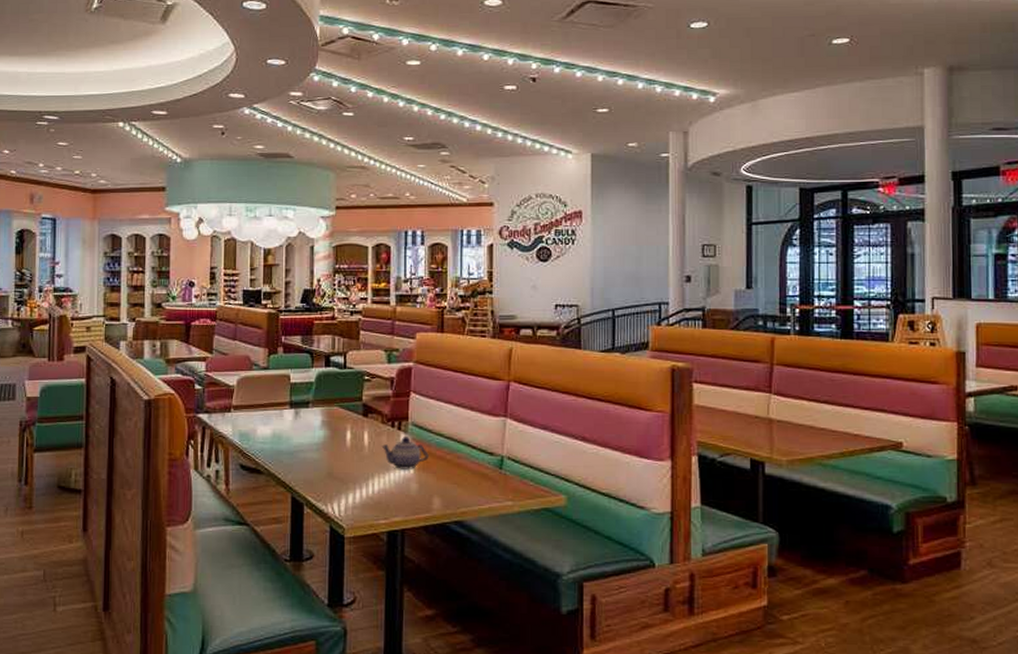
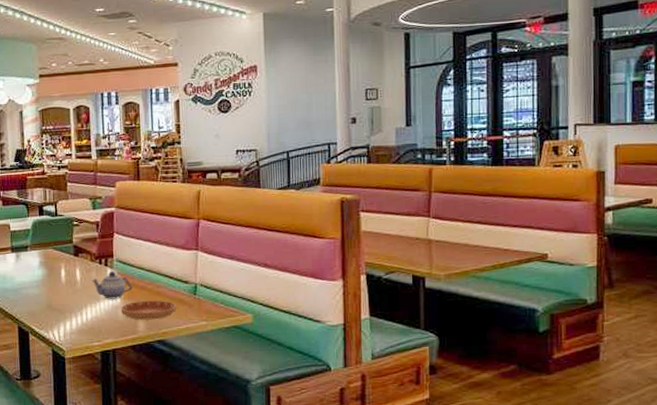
saucer: none [413,473,479,496] -> present [120,300,177,320]

